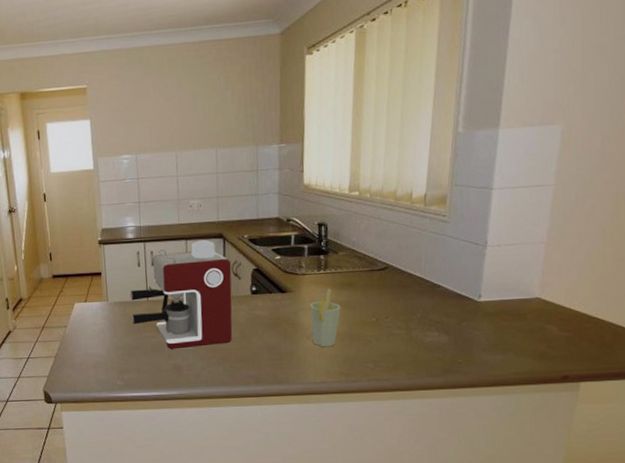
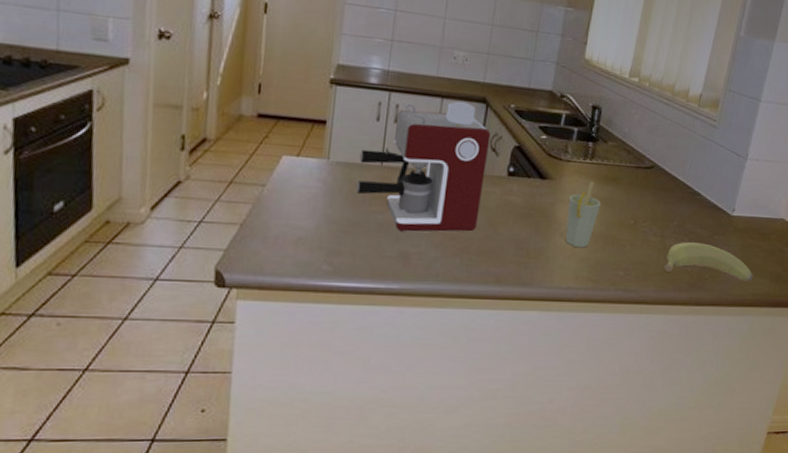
banana: none [414,330,513,362] -> present [664,242,753,281]

